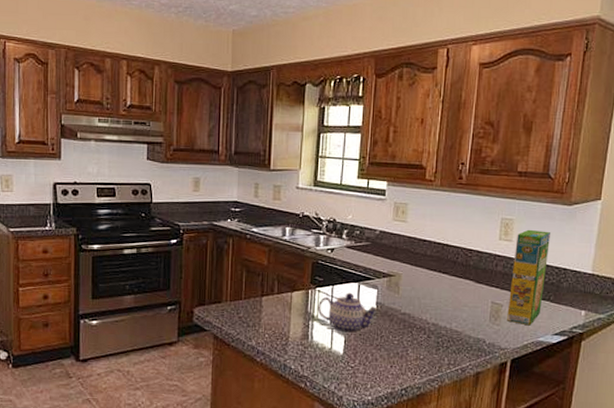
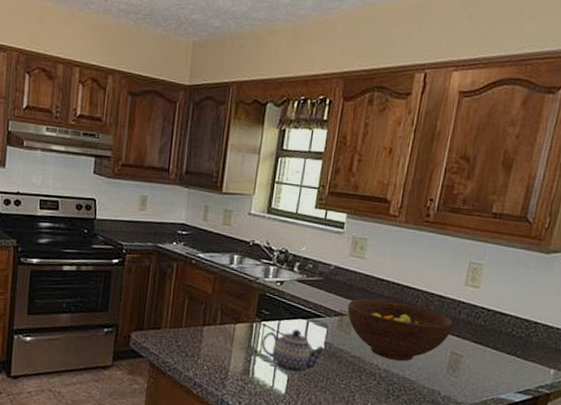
fruit bowl: none [394,259,491,314] -> present [347,299,453,362]
cereal box: present [507,229,550,326] -> none [466,276,523,381]

